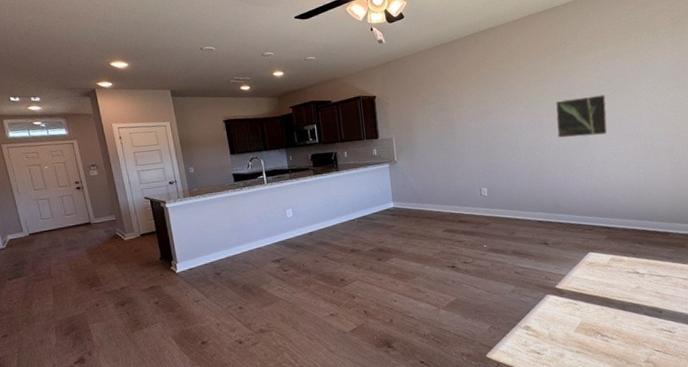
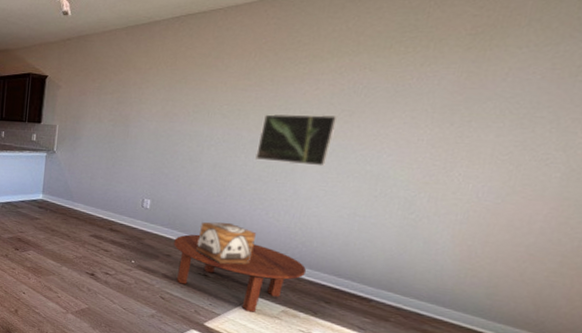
coffee table: none [514,207,619,267] -> present [174,234,307,313]
decorative box: none [531,194,576,231] -> present [196,222,256,265]

